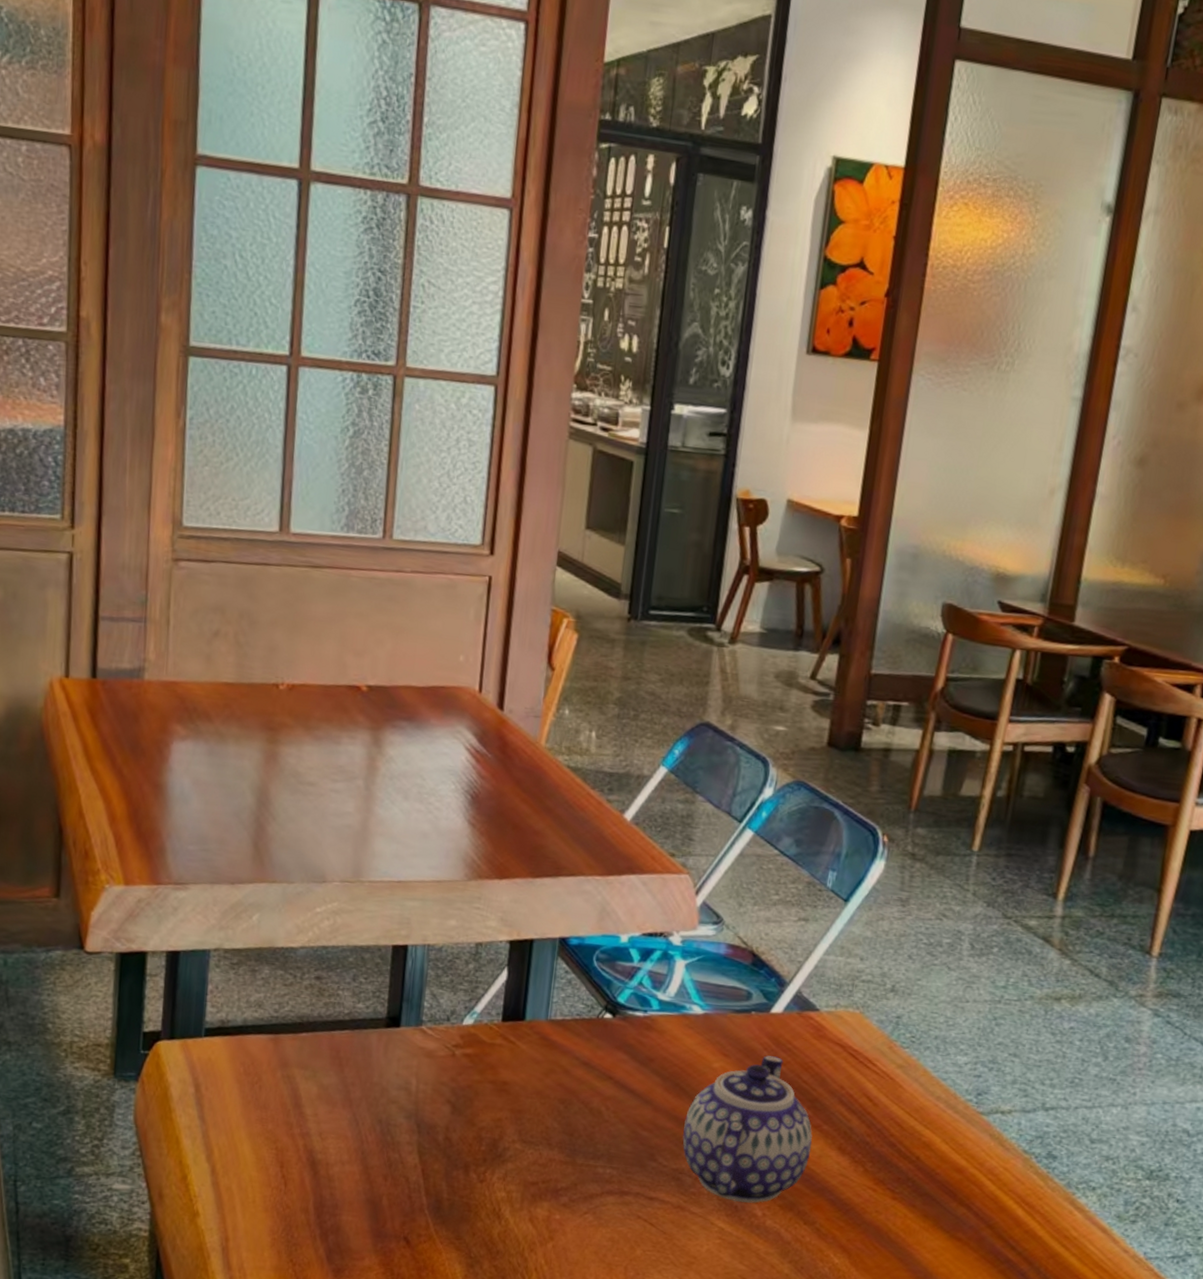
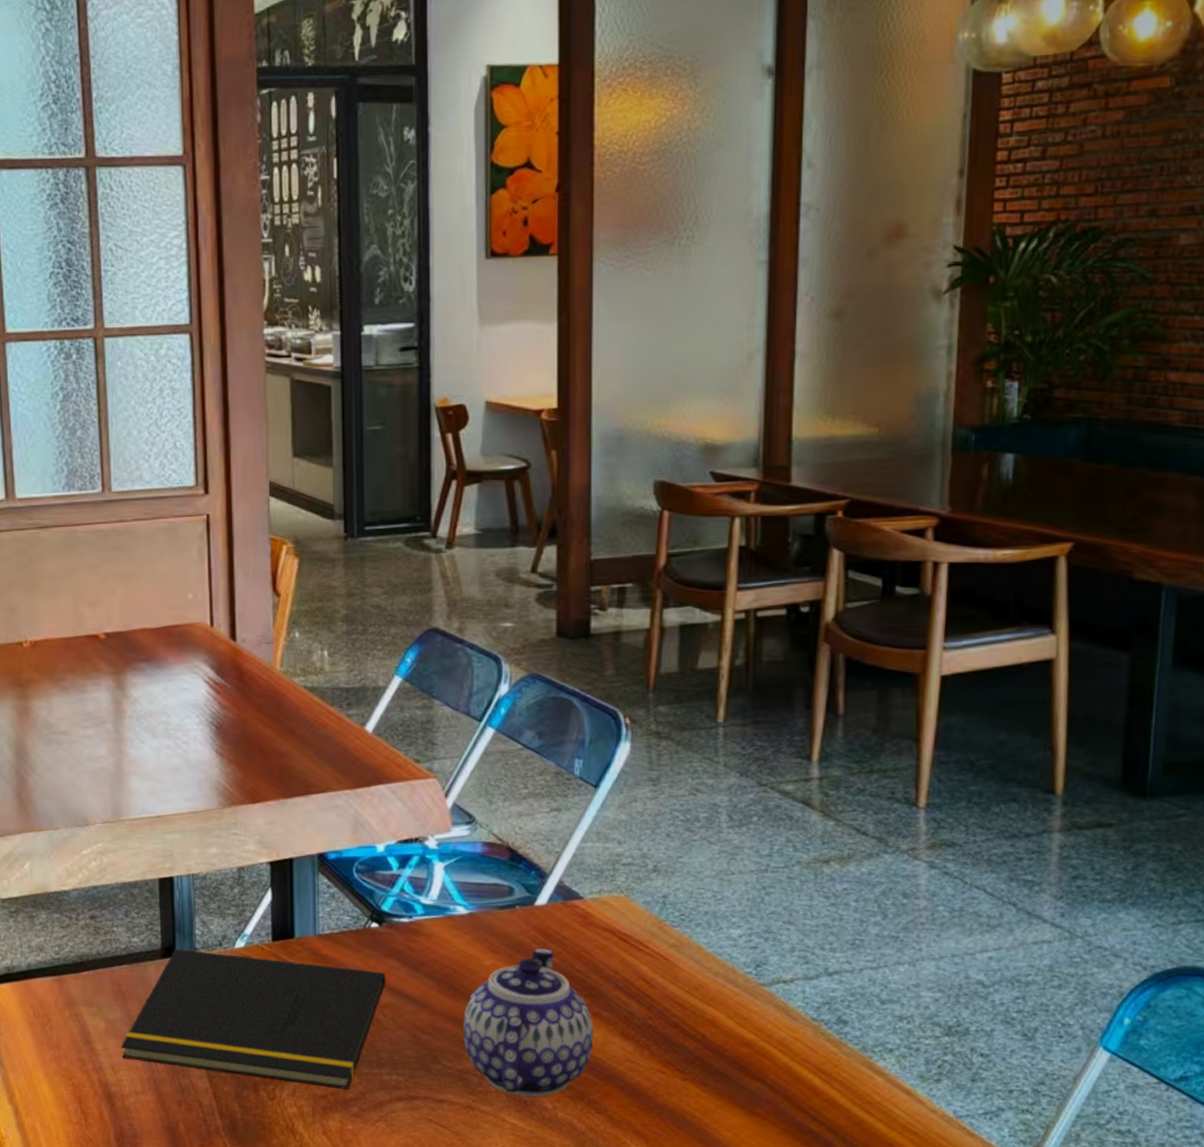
notepad: none [332,1018,613,1179] -> present [121,948,386,1090]

